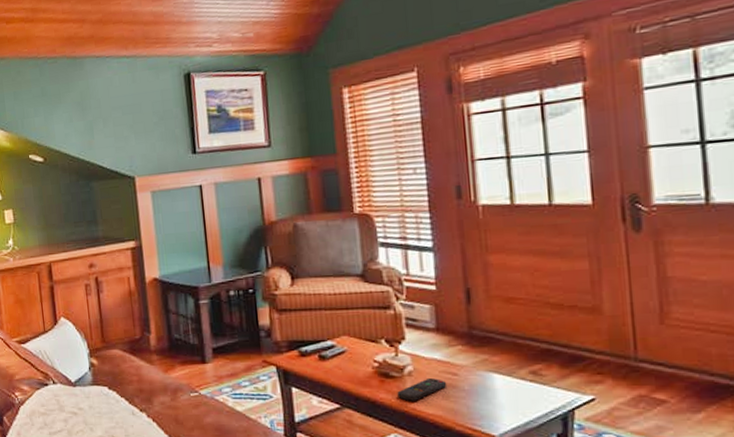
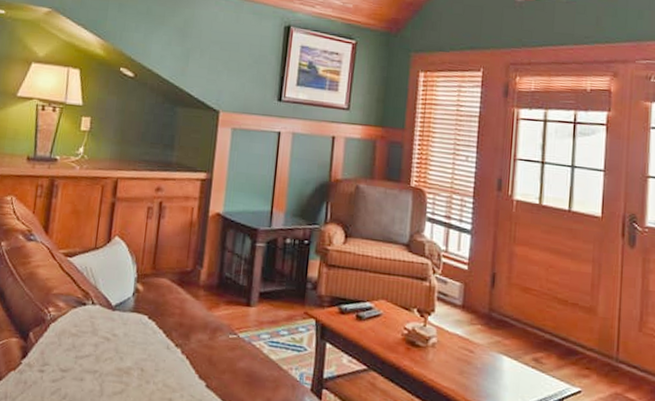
remote control: present [397,377,447,401] -> none [419,351,464,372]

